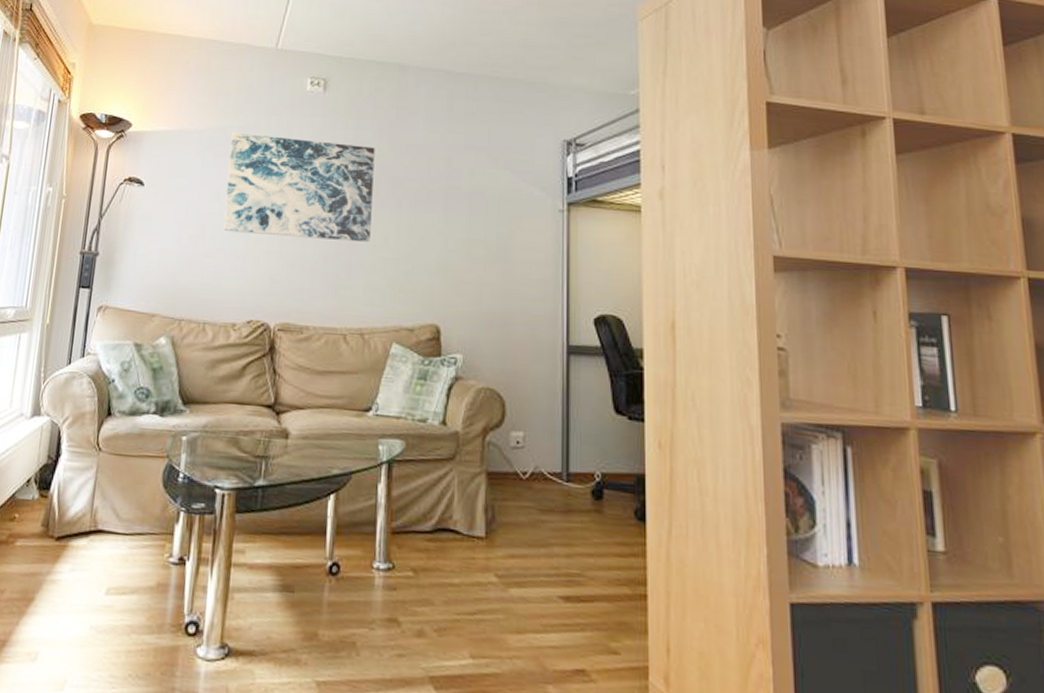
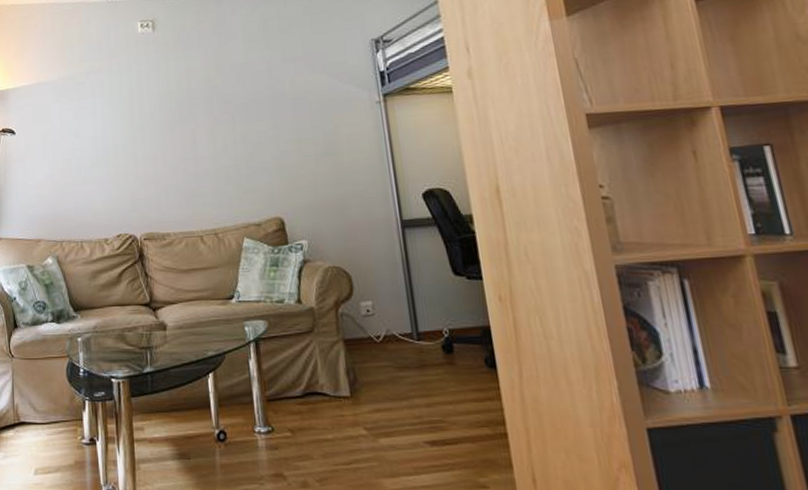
wall art: present [223,132,375,243] -> none [81,72,211,163]

